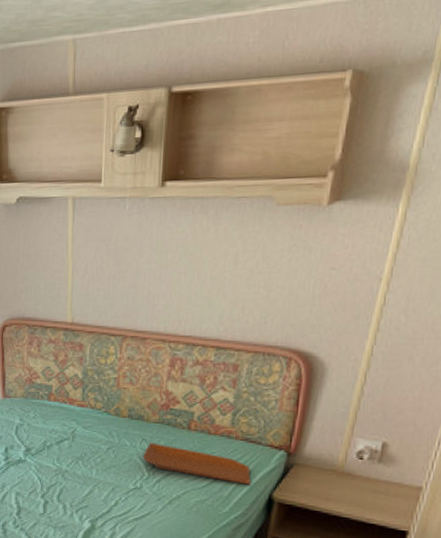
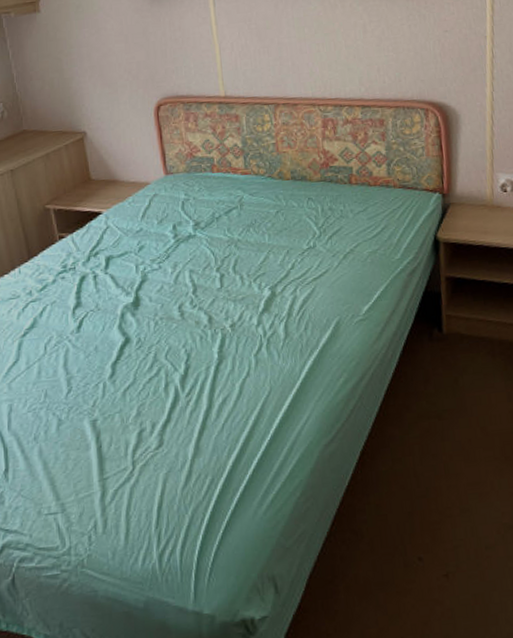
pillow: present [143,442,251,485] -> none [312,200,416,230]

